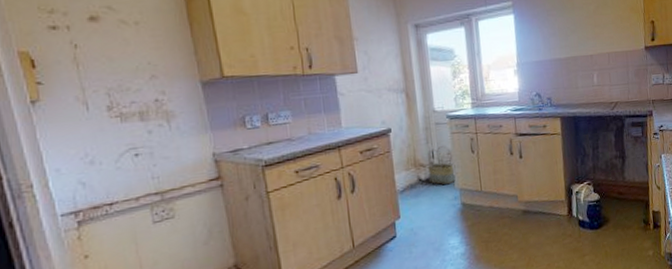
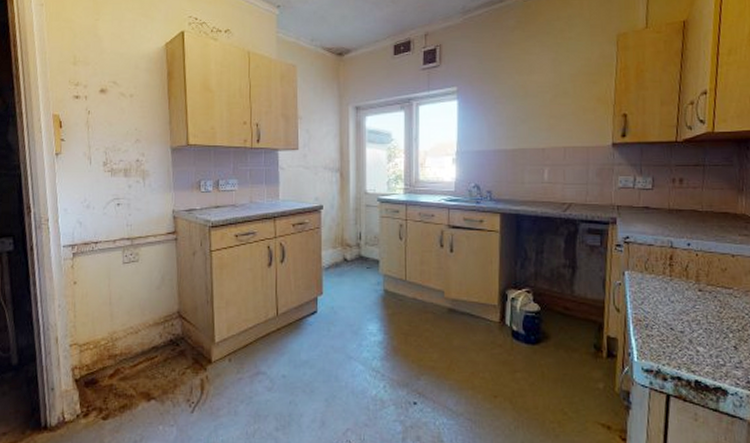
basket: present [428,146,456,185] -> none [354,229,382,269]

